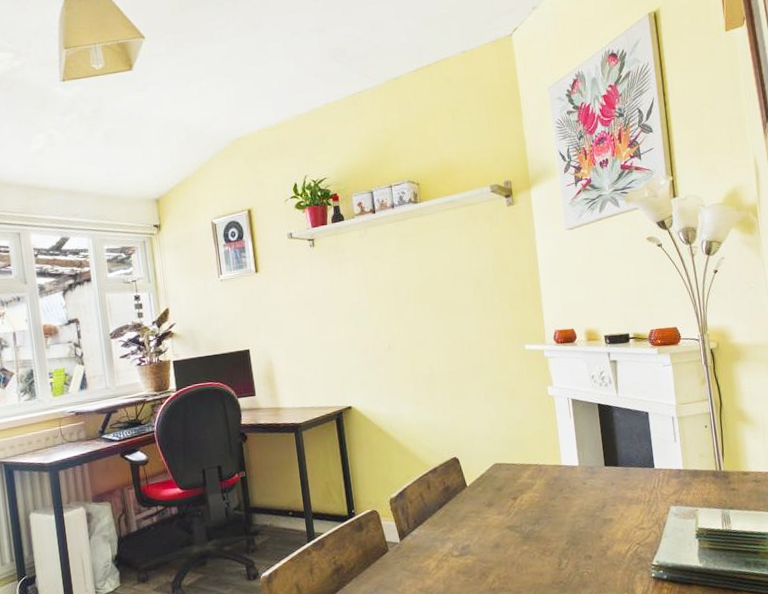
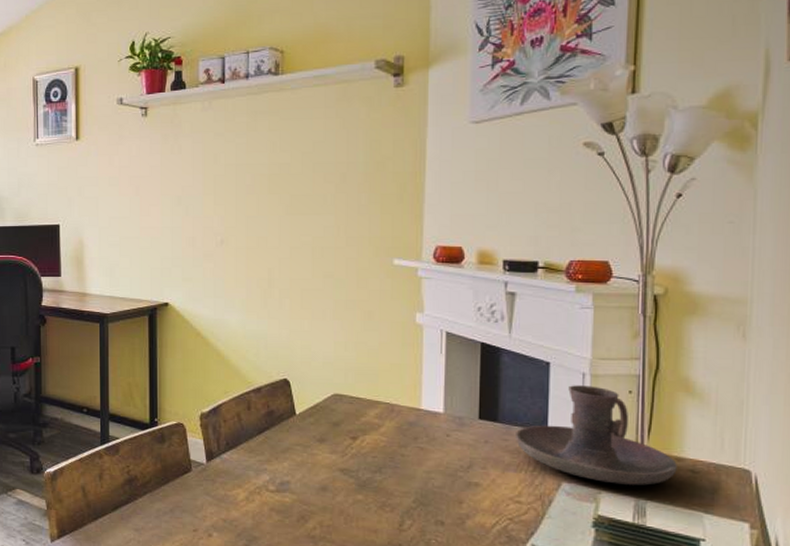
candle holder: none [632,426,746,501] -> present [514,385,677,486]

